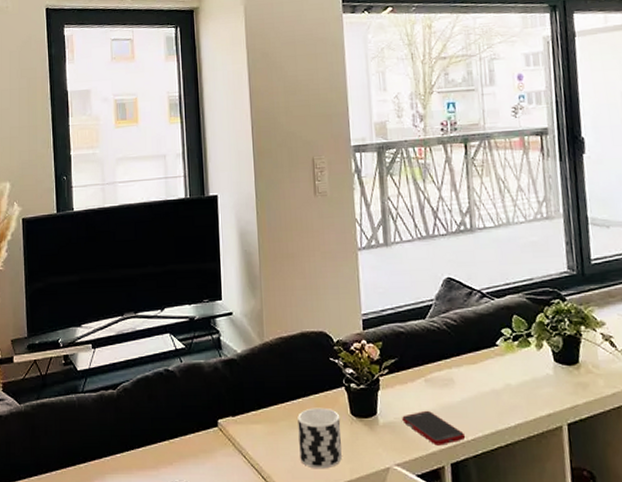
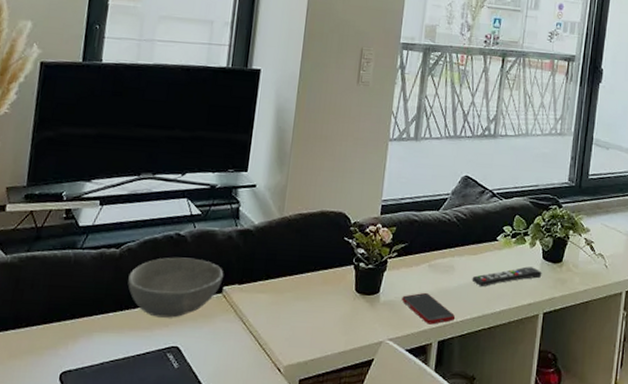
bowl: none [129,393,217,456] -> present [127,257,224,318]
cup: present [297,407,342,469] -> none [299,282,345,339]
remote control: none [476,372,557,400] -> present [472,266,542,287]

